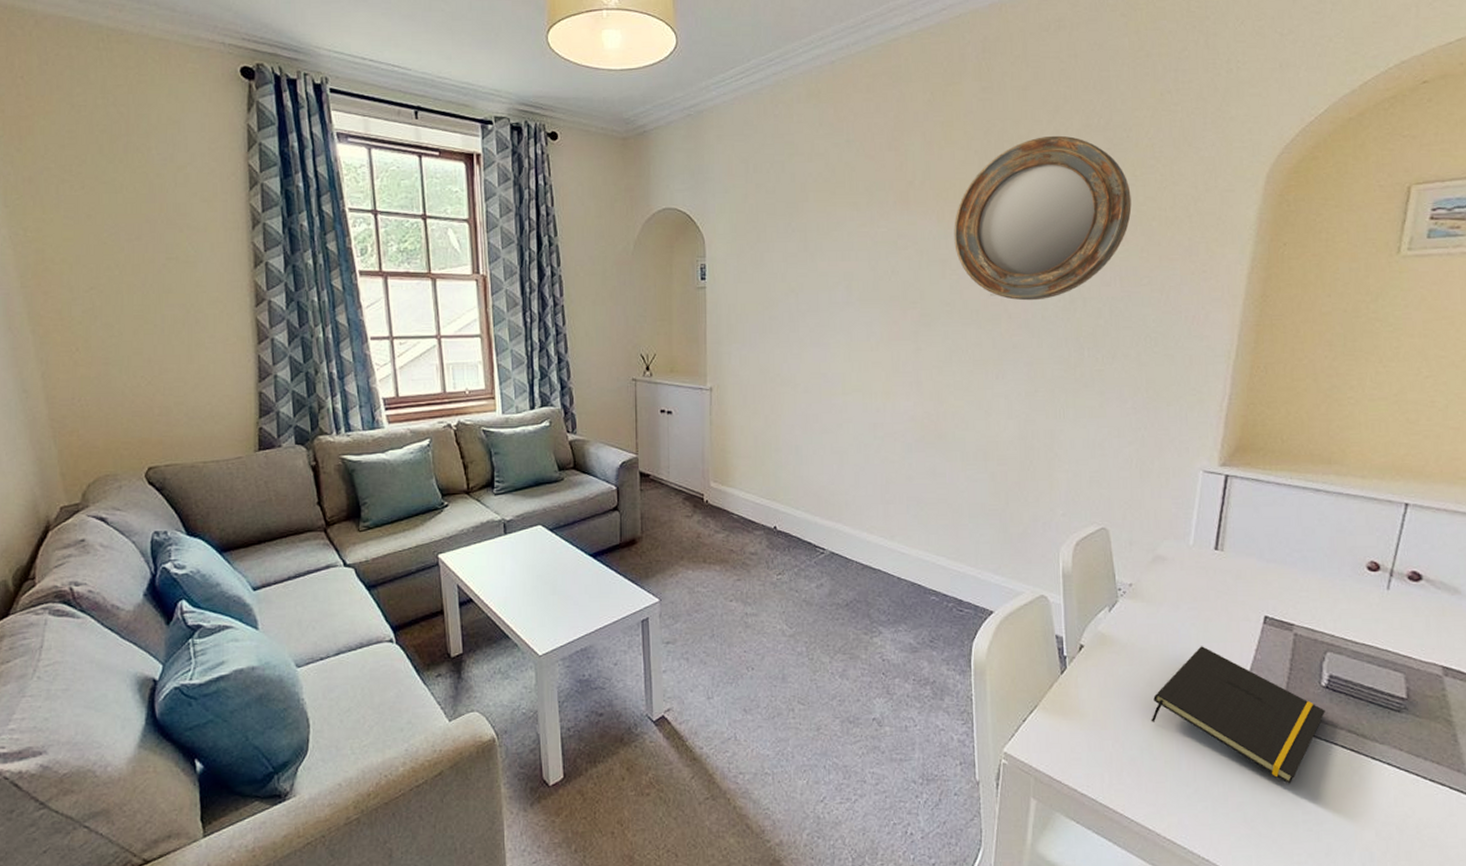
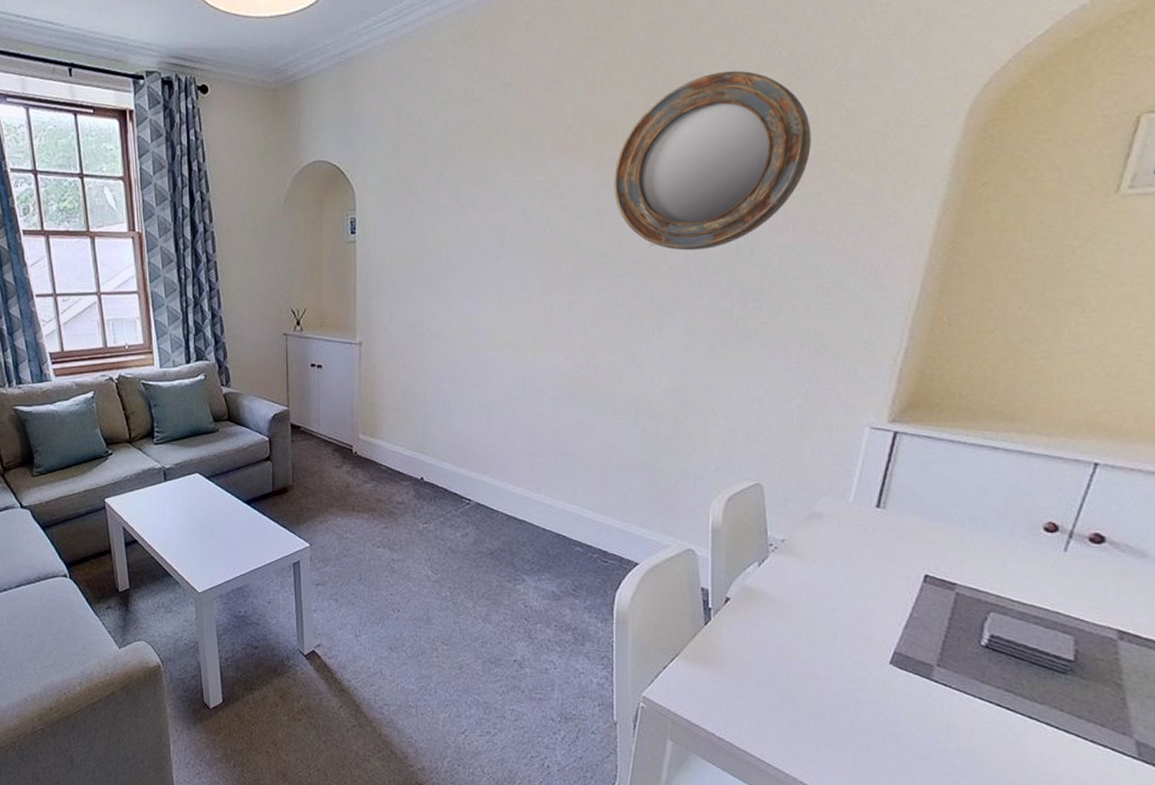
notepad: present [1151,646,1325,784] -> none [795,602,982,738]

